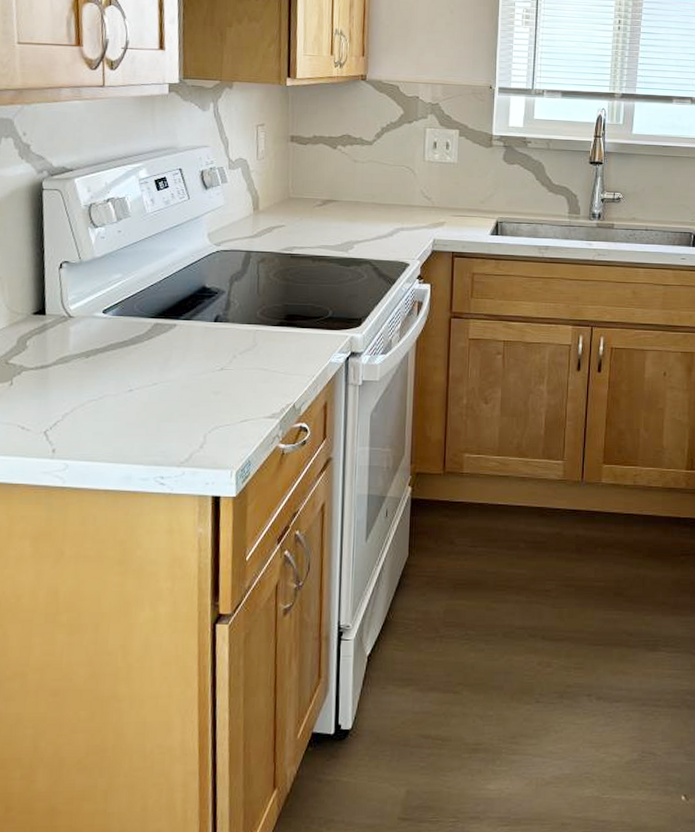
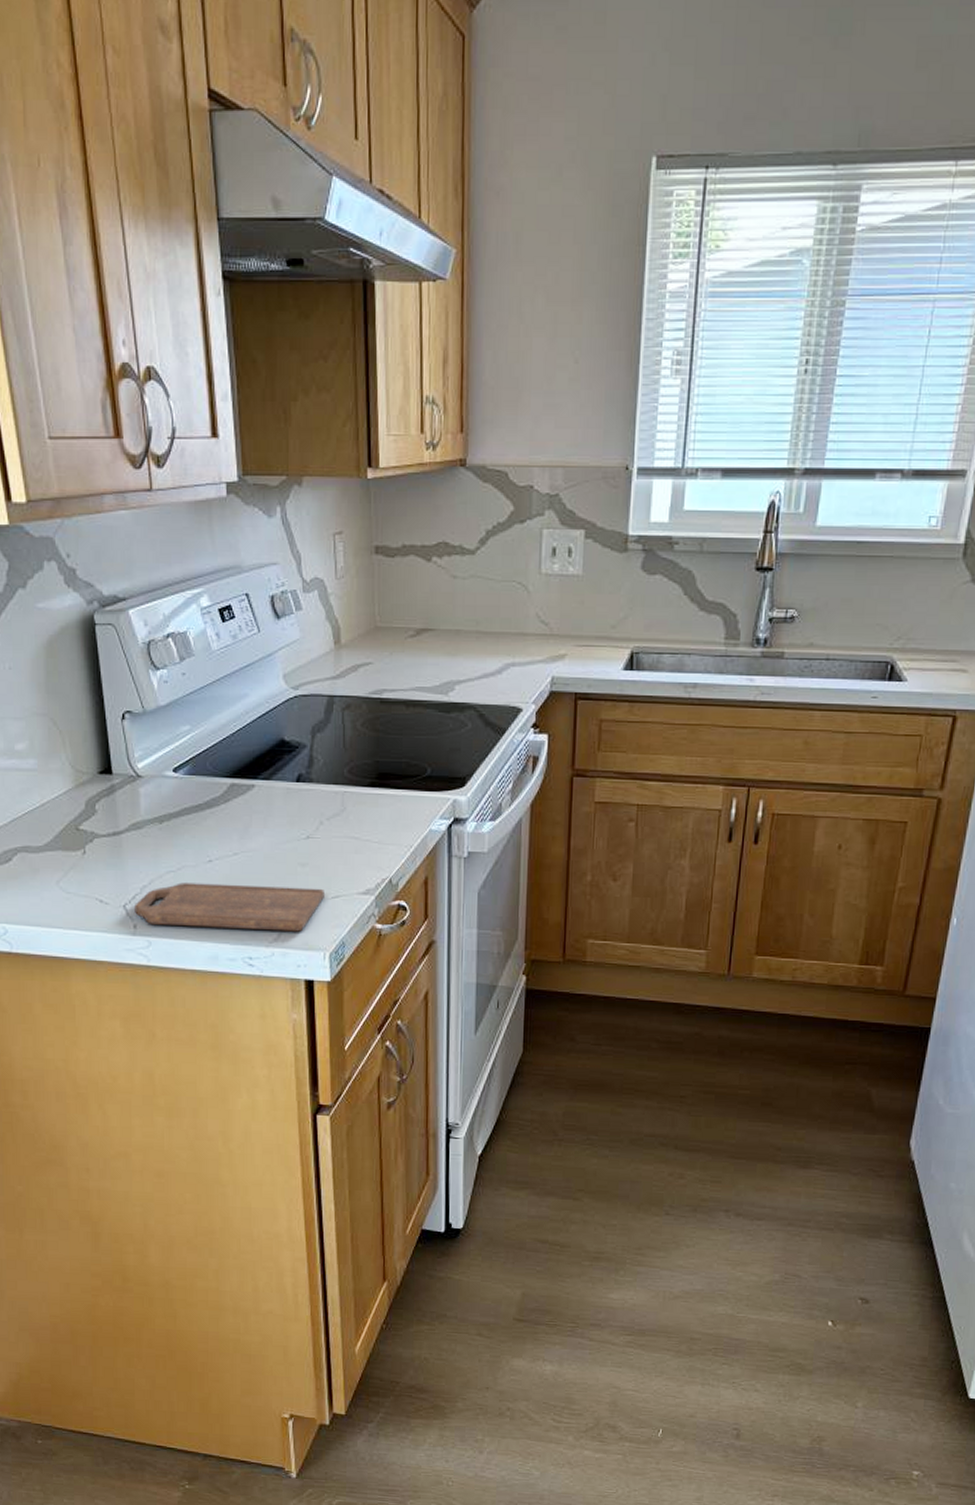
cutting board: none [54,410,234,452] -> present [135,882,324,932]

